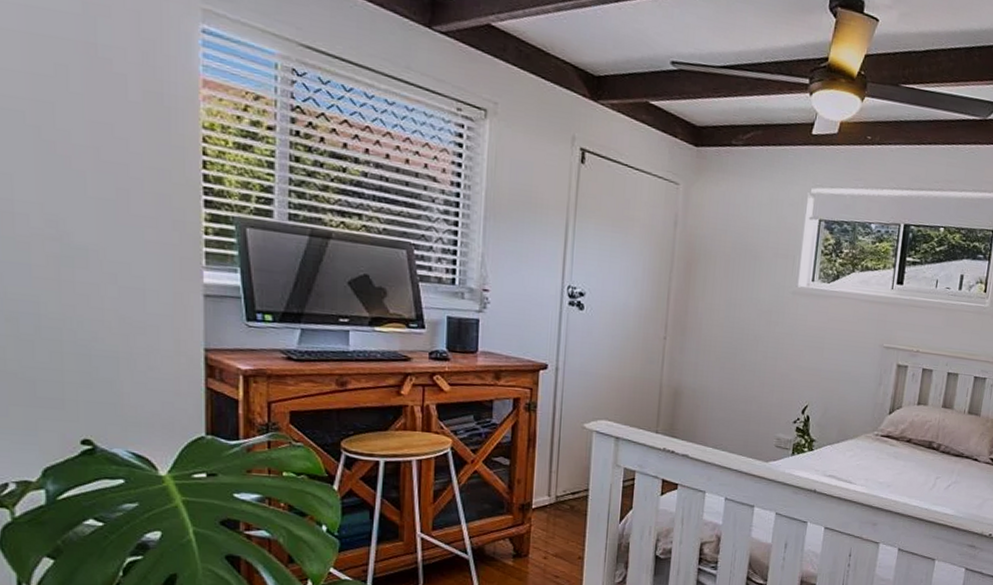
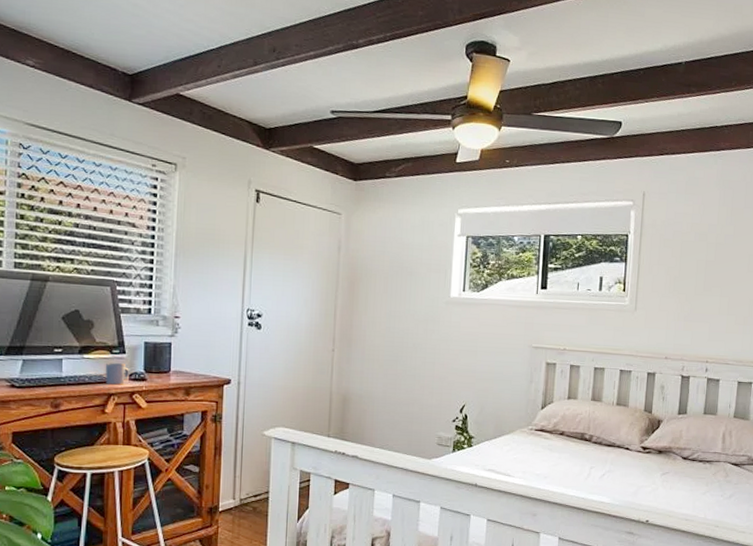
mug: none [400,337,430,365] -> present [105,362,130,386]

